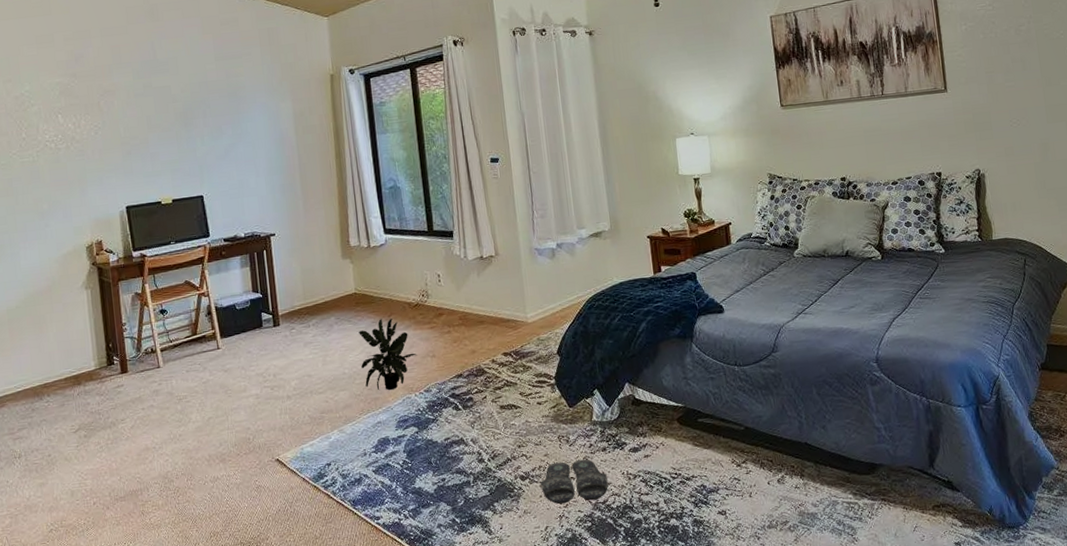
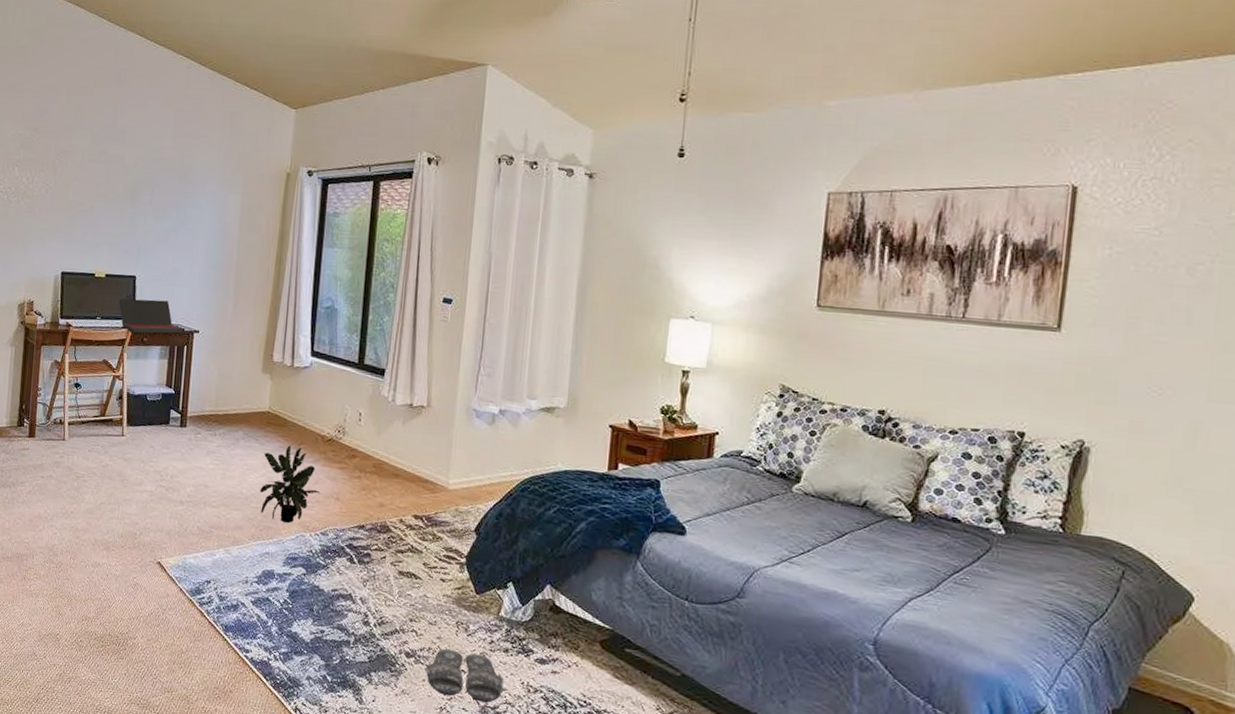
laptop: none [190,212,260,250] -> present [118,298,183,334]

